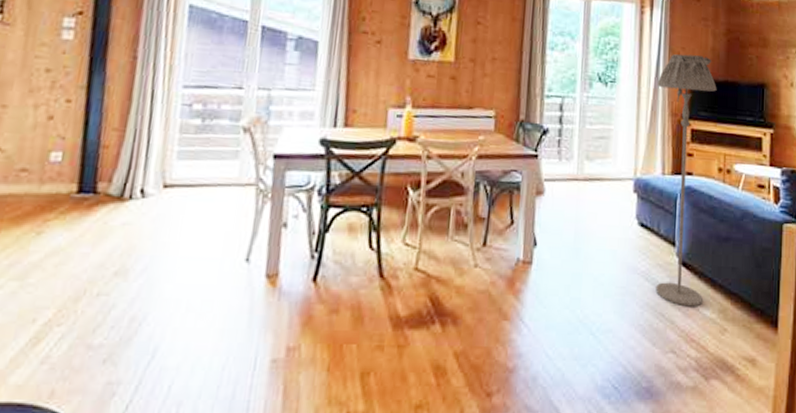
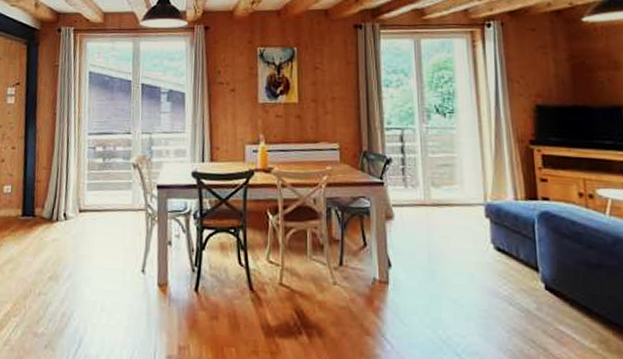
floor lamp: present [655,54,717,307] -> none [498,82,578,335]

